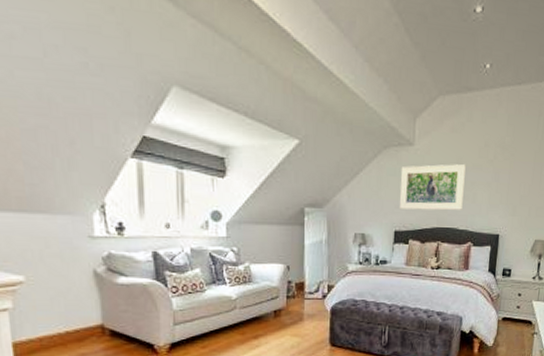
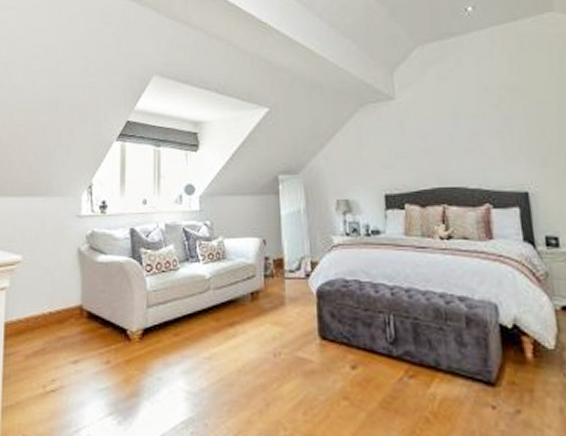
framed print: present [399,164,466,211] -> none [383,113,469,169]

